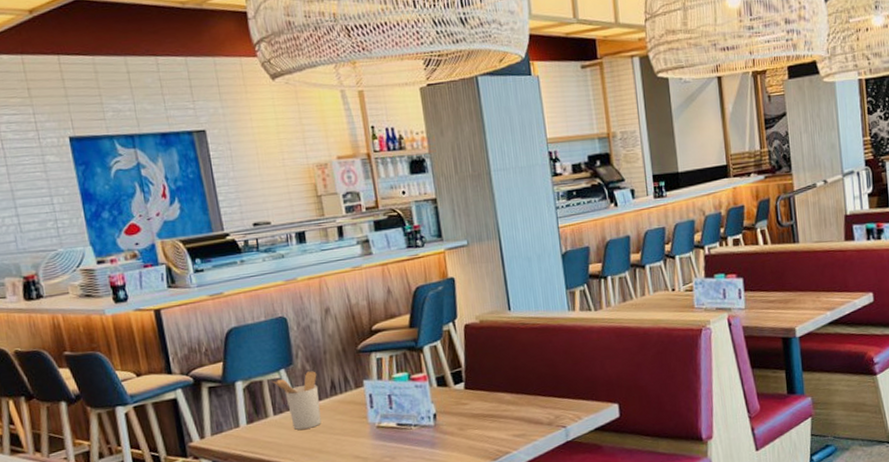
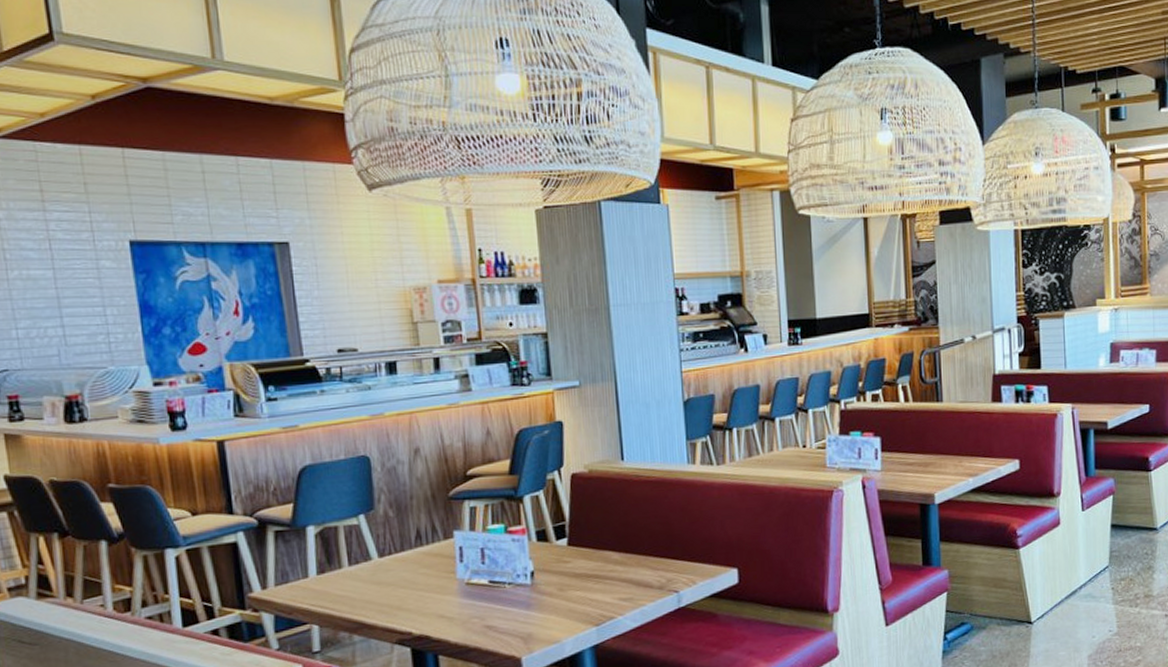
utensil holder: present [271,371,322,430] -> none [348,518,403,583]

